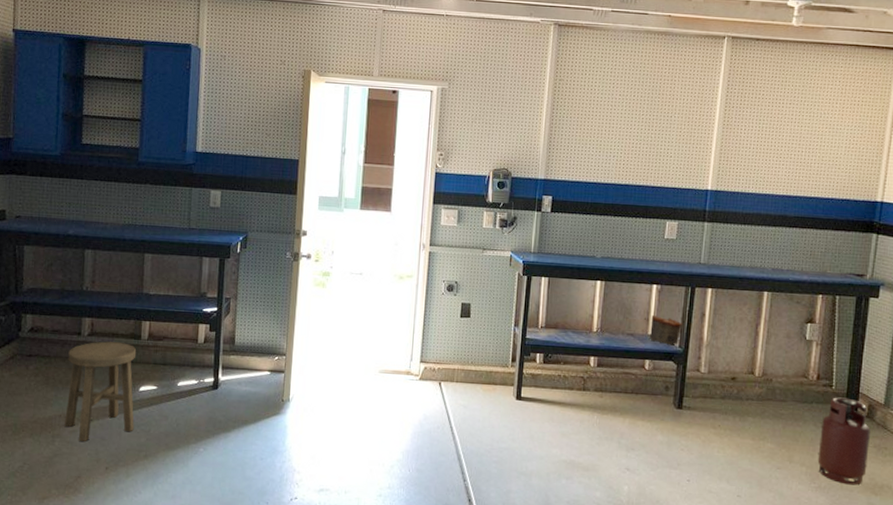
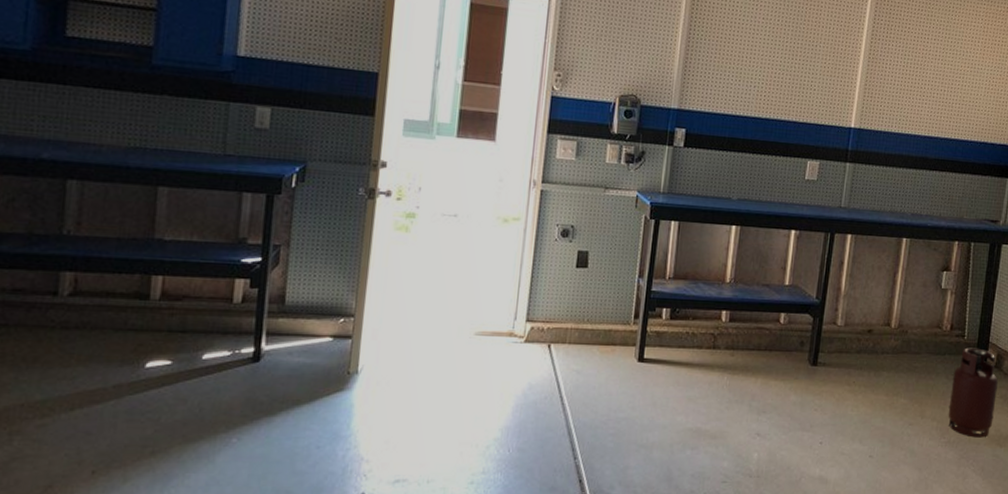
stool: present [64,341,137,441] -> none [28,303,143,438]
can: present [650,315,683,346] -> none [786,264,821,297]

